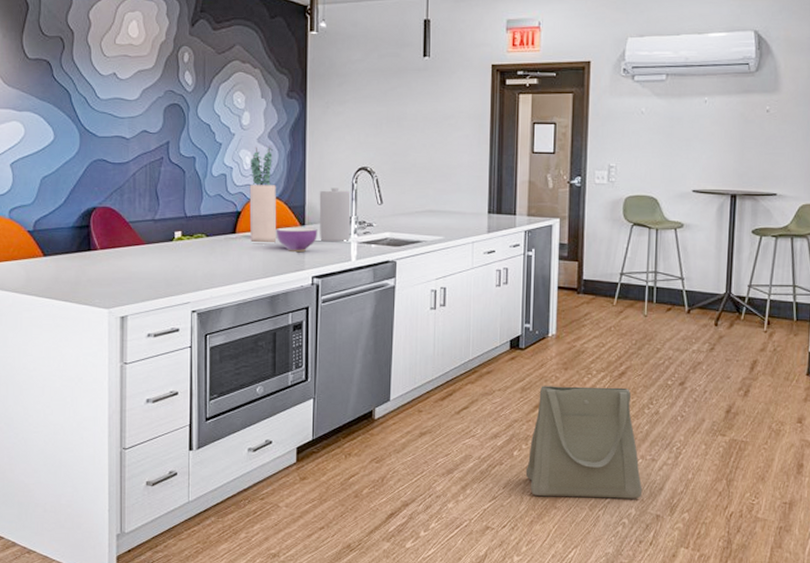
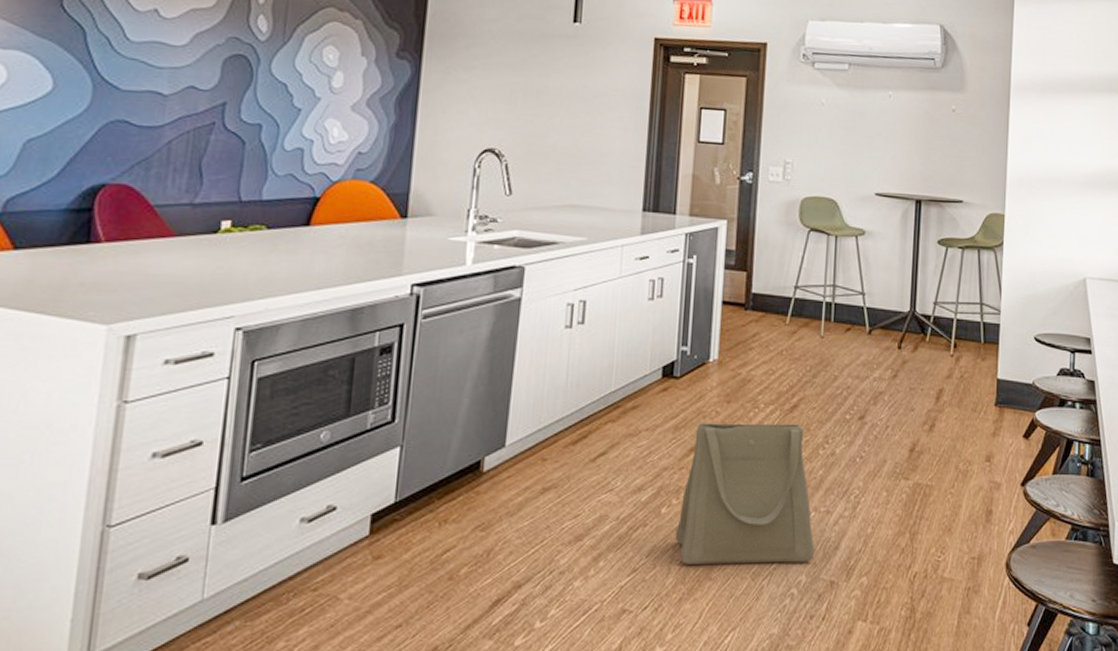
vase: present [249,145,277,245] -> none [330,115,372,242]
bowl: present [276,227,317,253] -> none [366,220,424,253]
paper towel holder: present [319,188,351,242] -> none [426,172,470,241]

